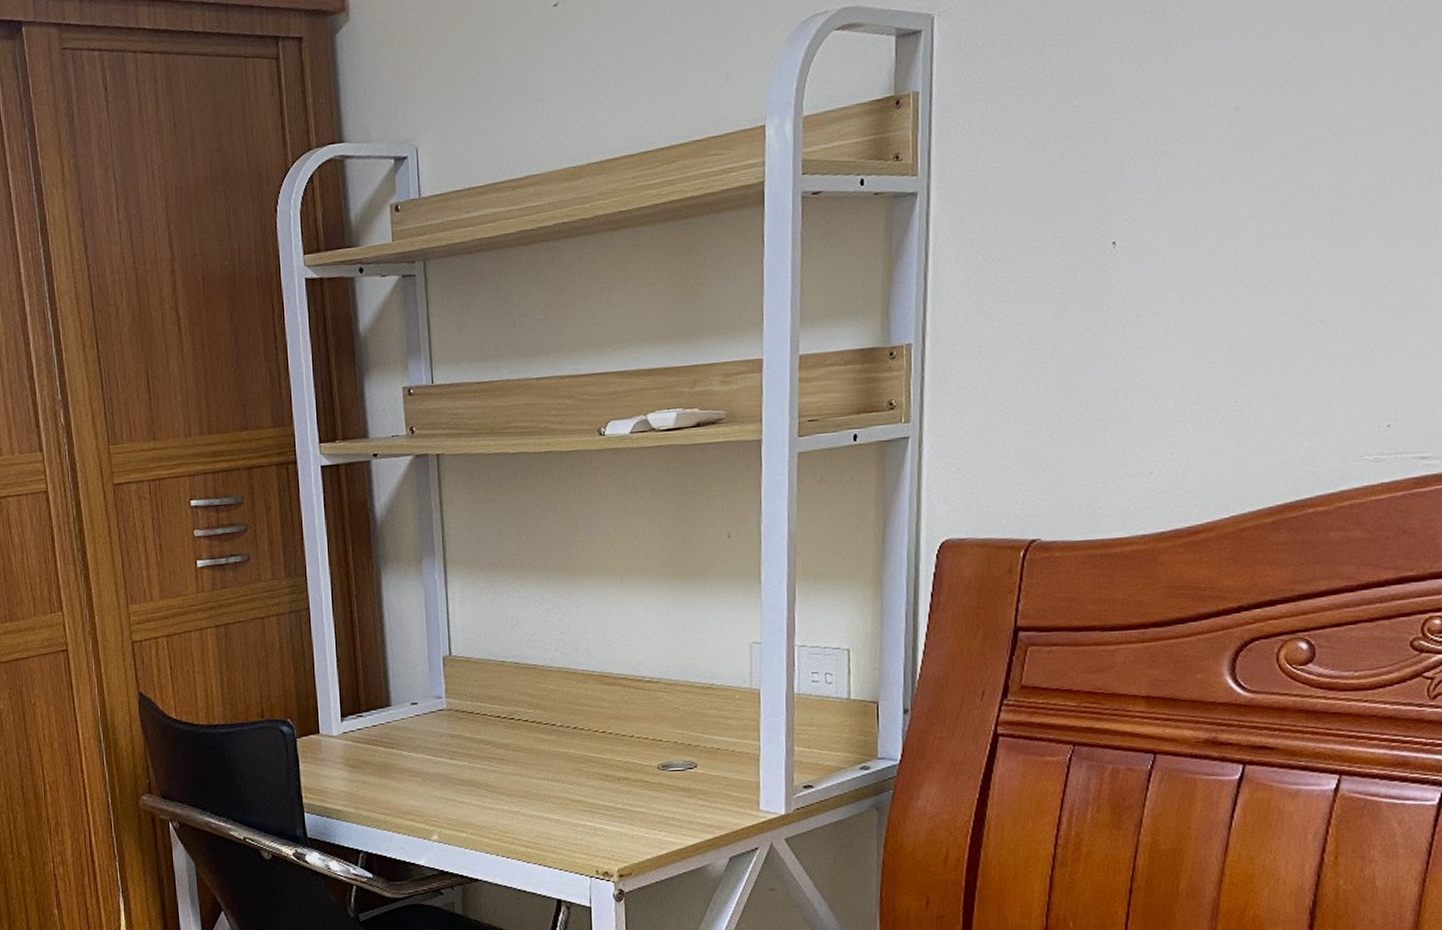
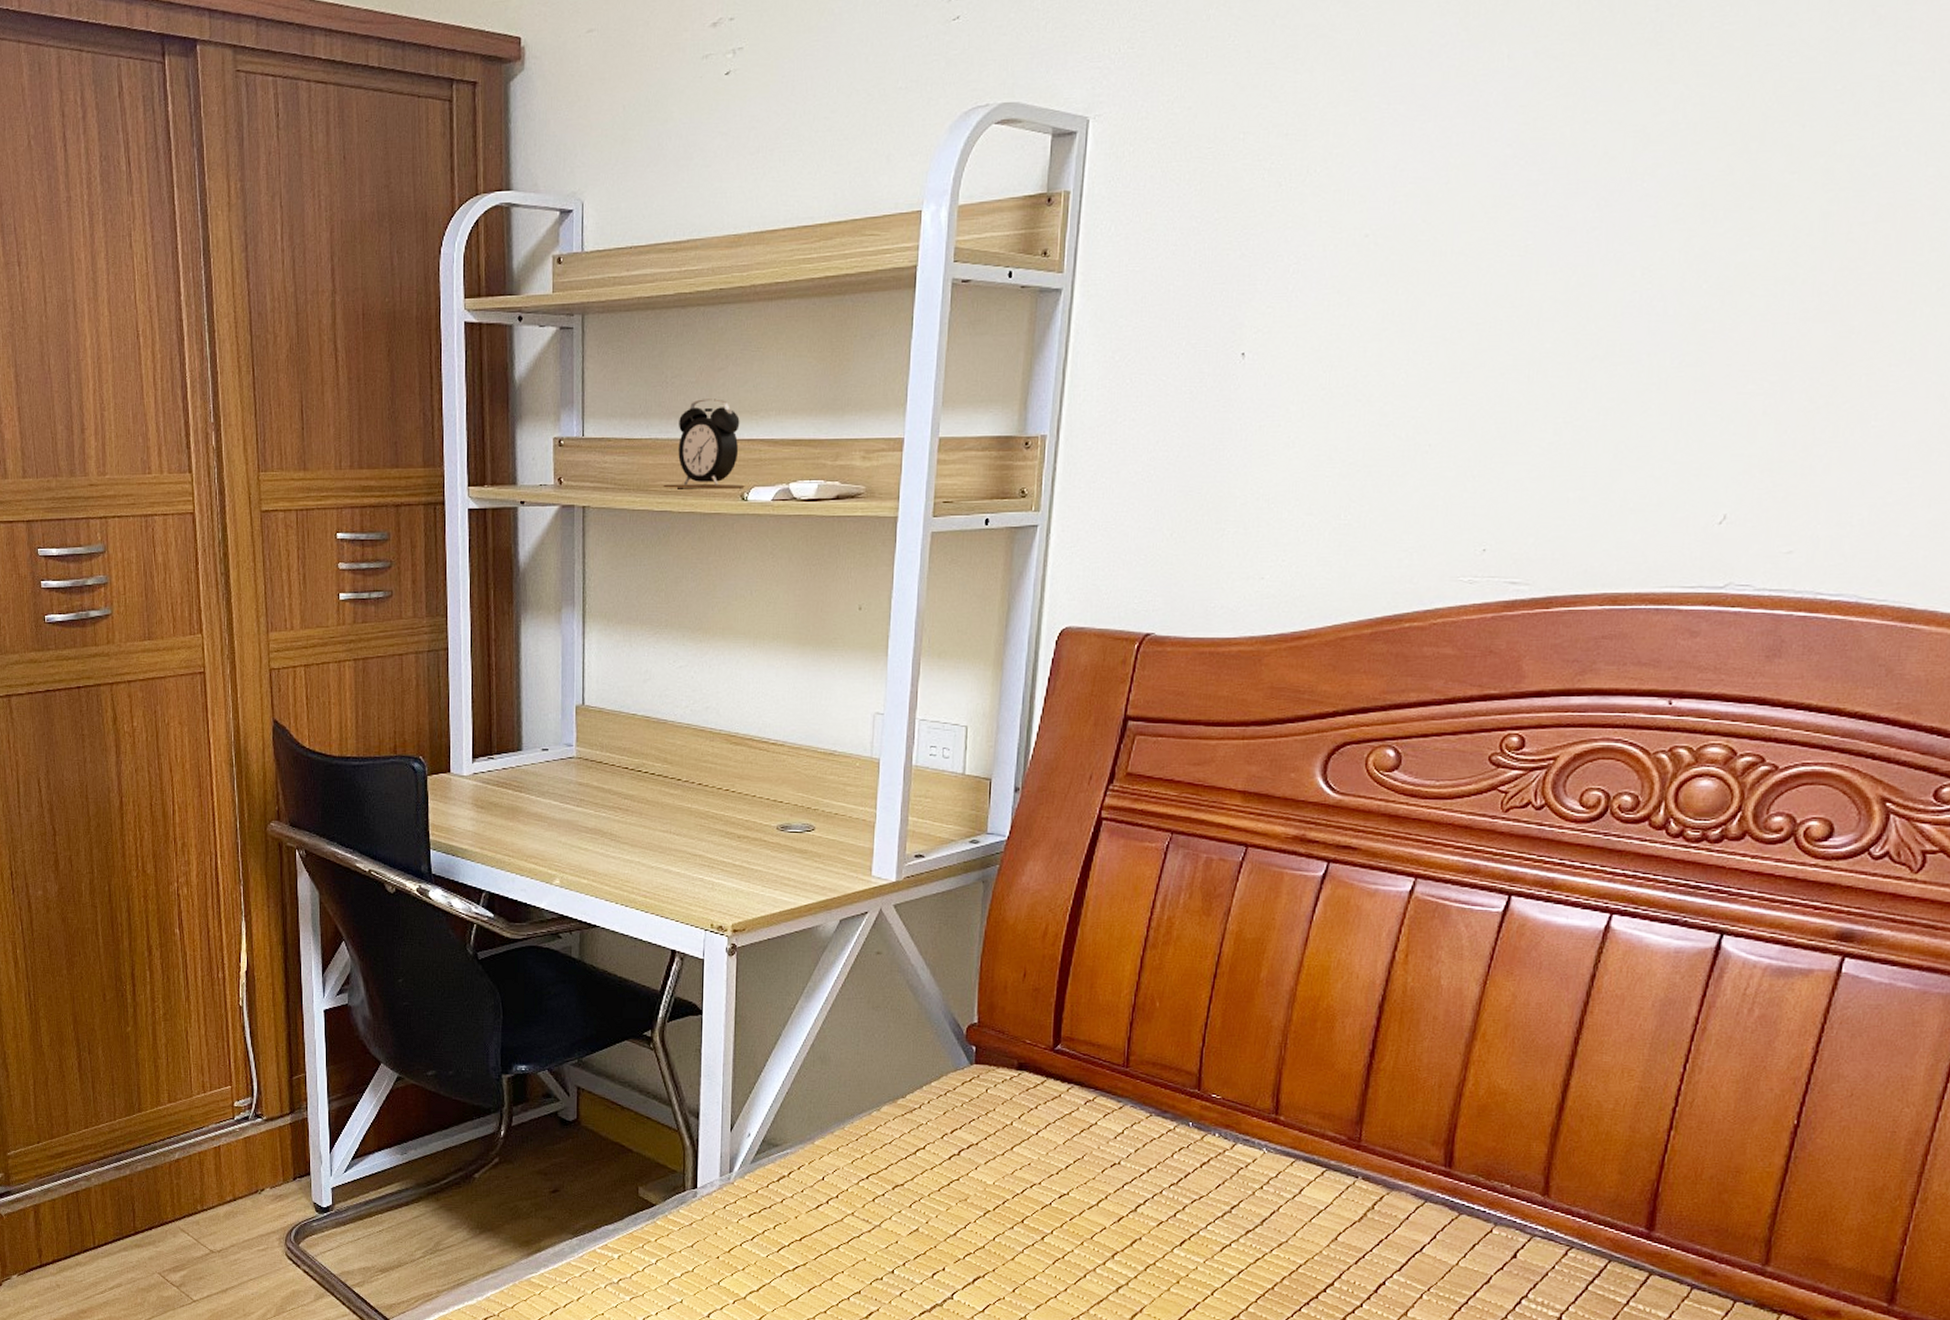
alarm clock: none [518,334,601,429] -> present [664,398,745,489]

